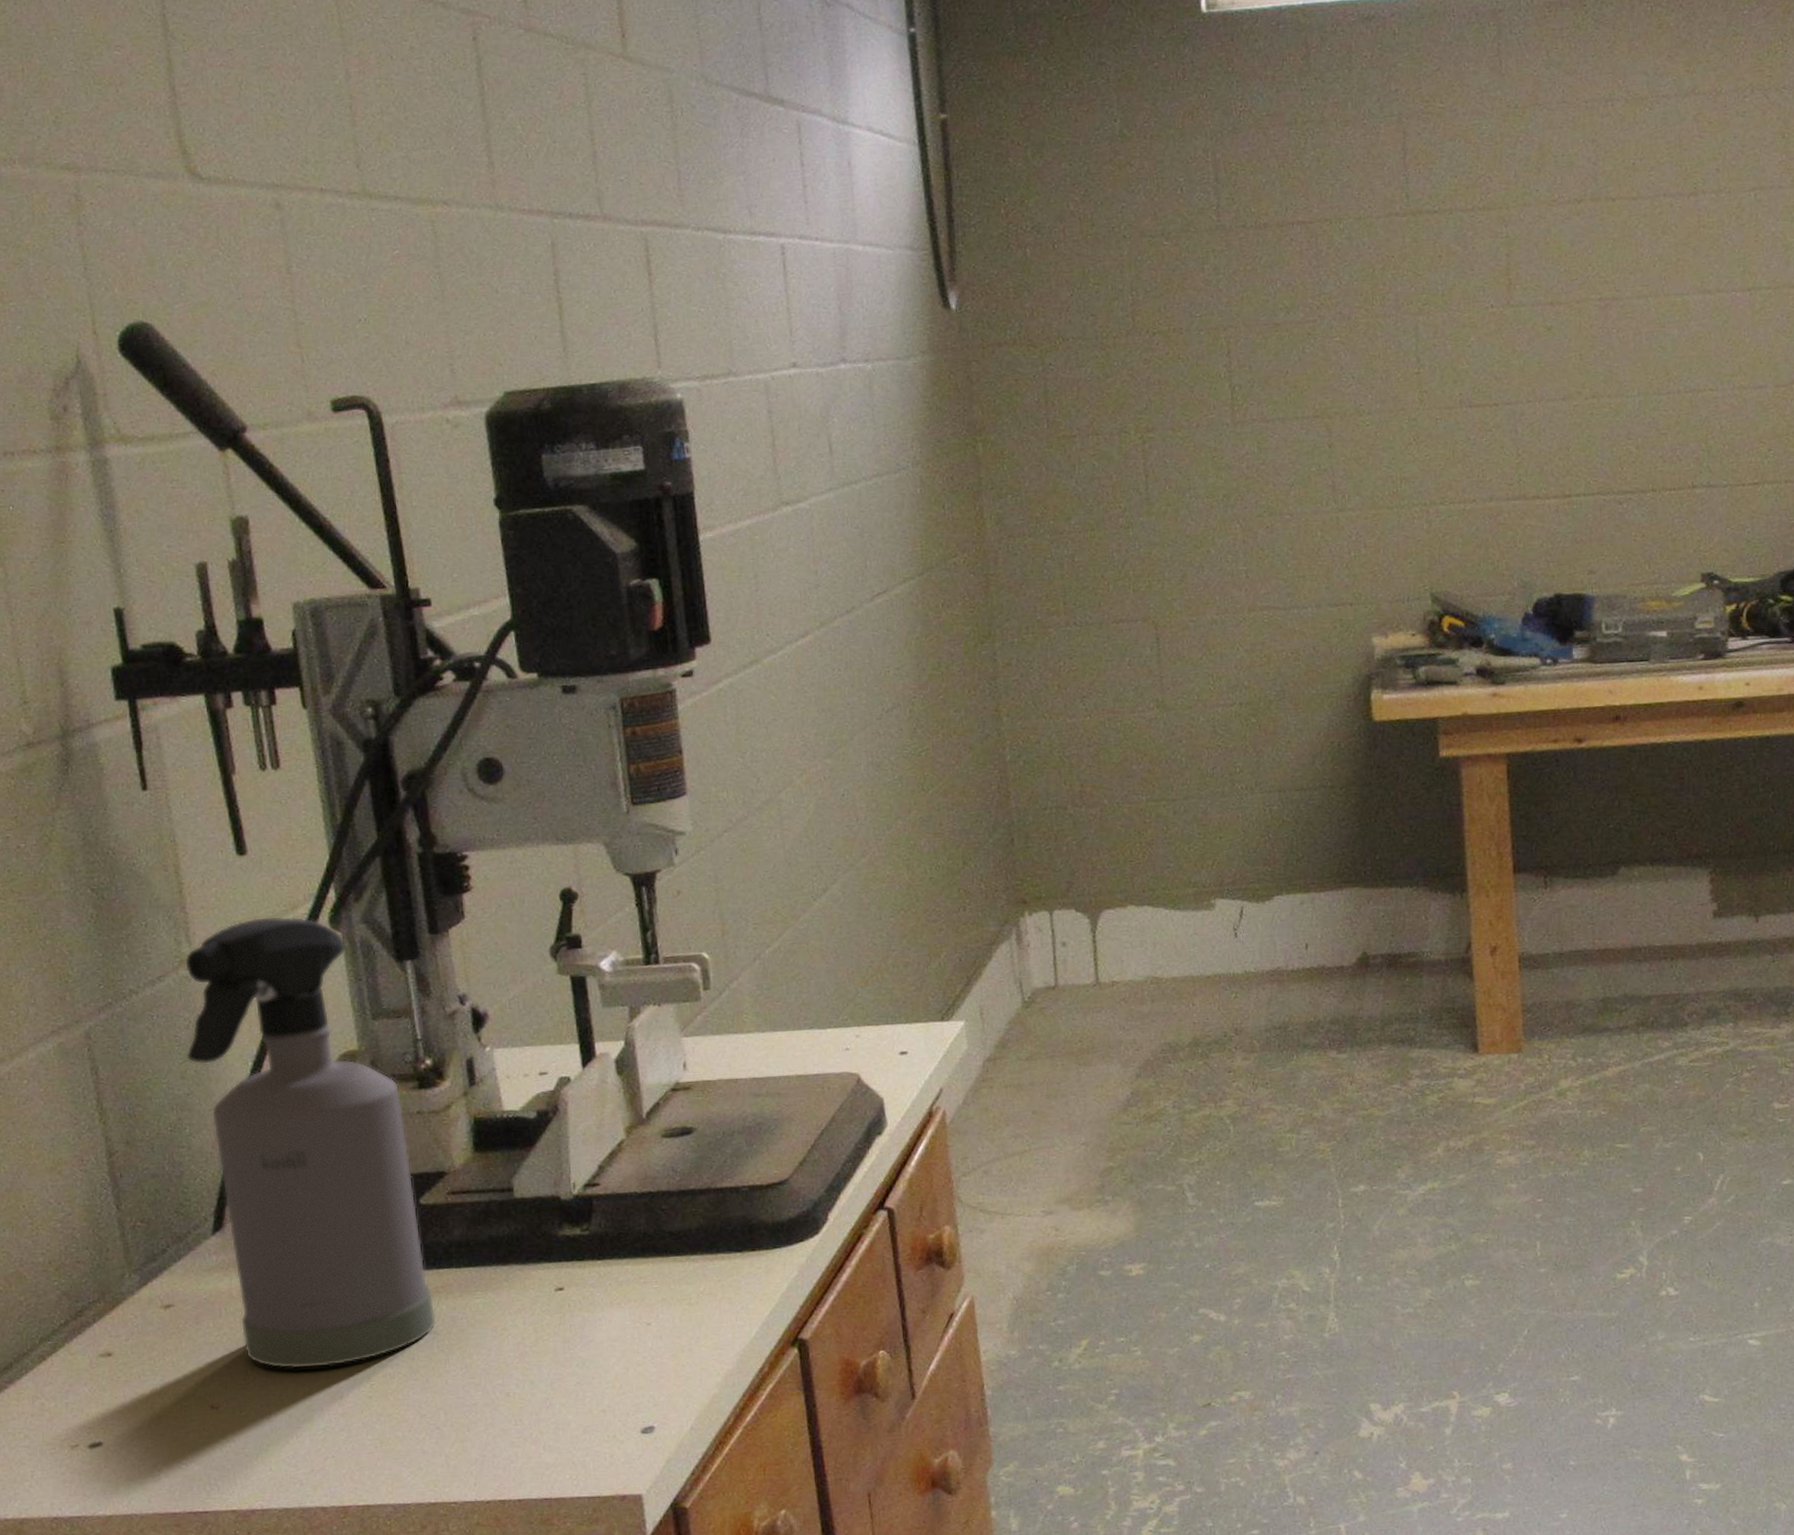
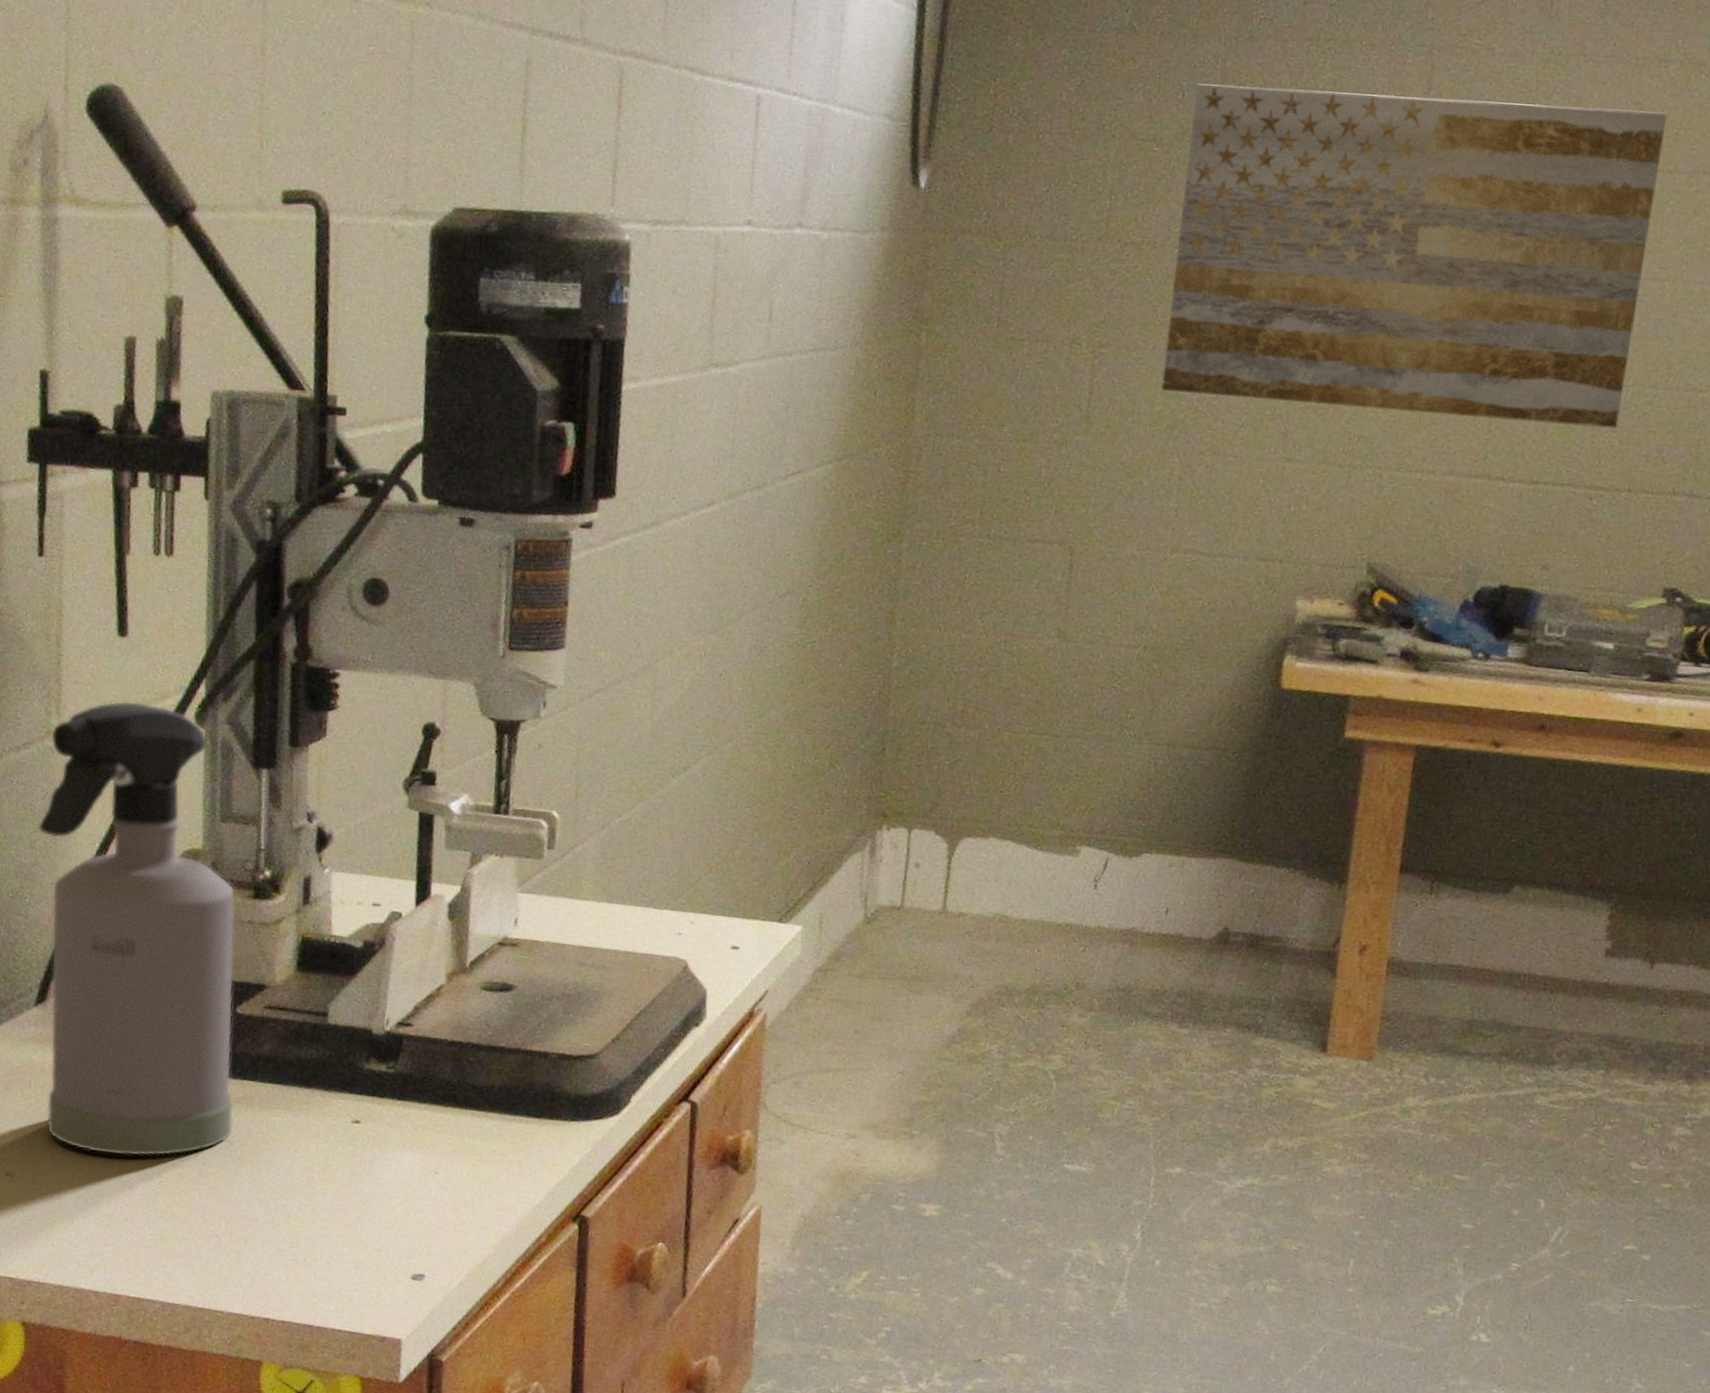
wall art: none [1193,146,1632,463] -> present [1161,83,1668,429]

